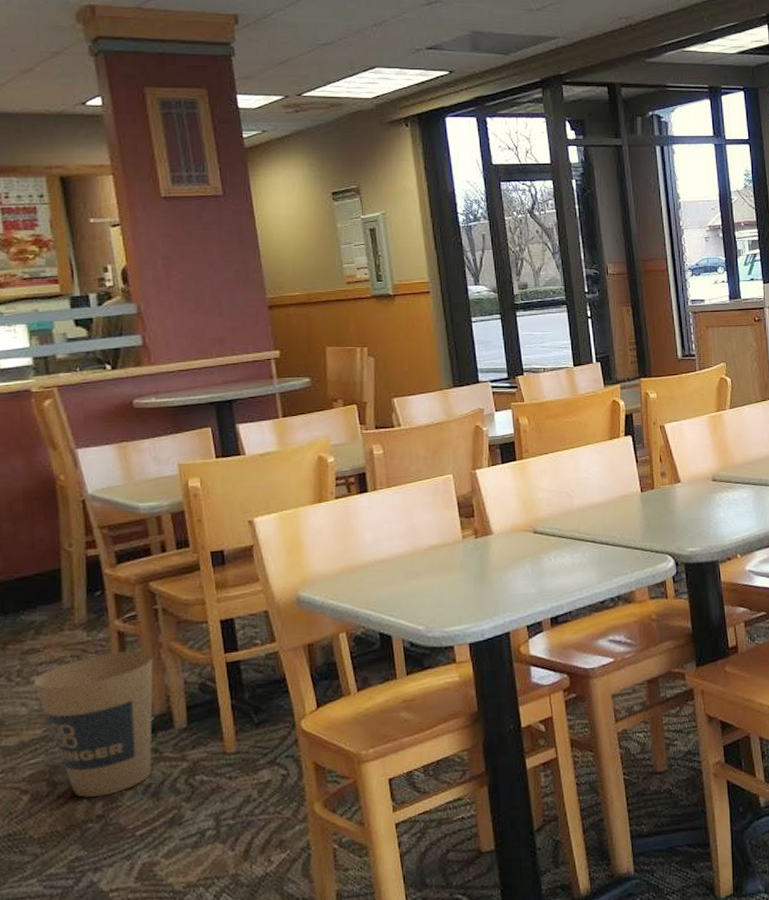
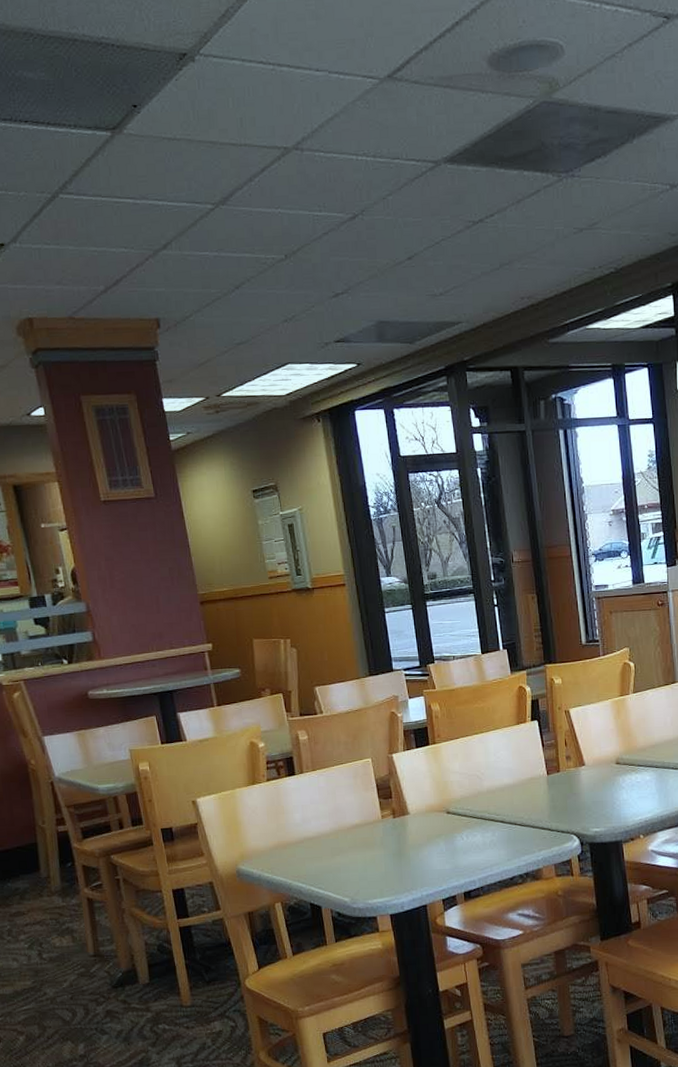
trash can: present [34,651,153,797] -> none [21,915,122,1039]

